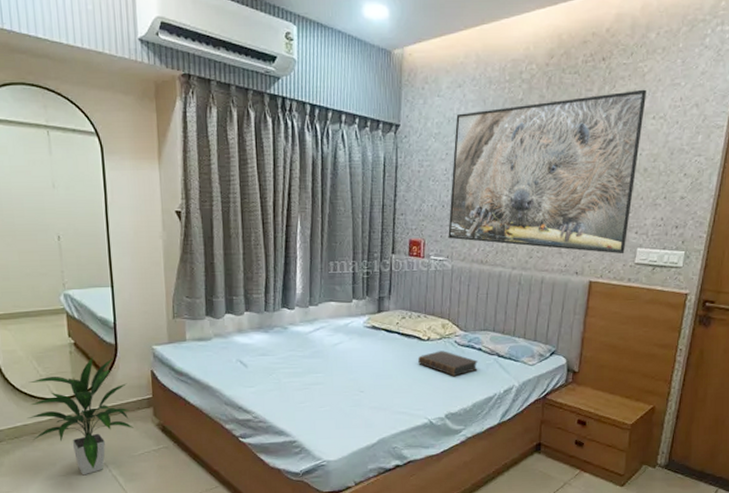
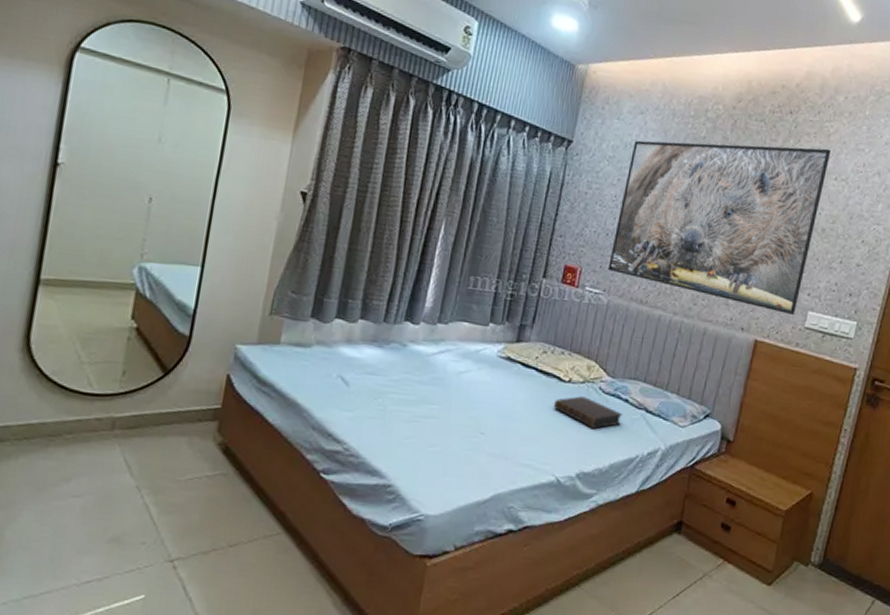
indoor plant: present [27,356,134,476] -> none [47,348,193,500]

